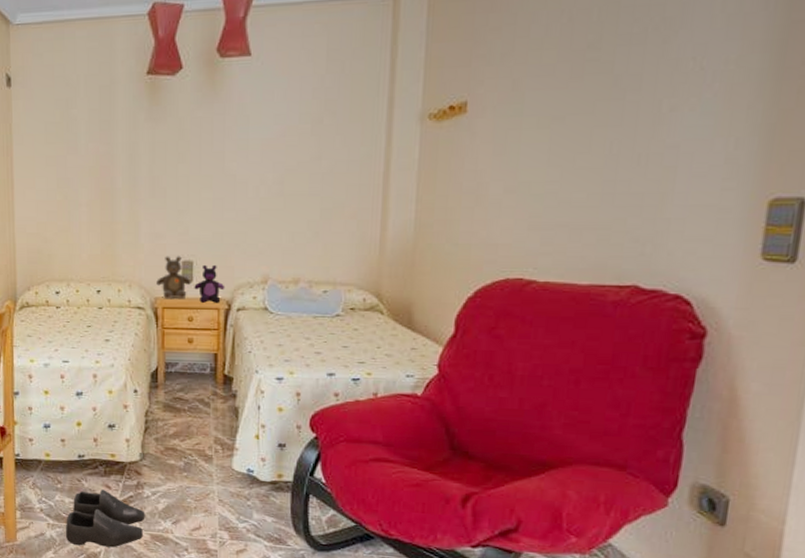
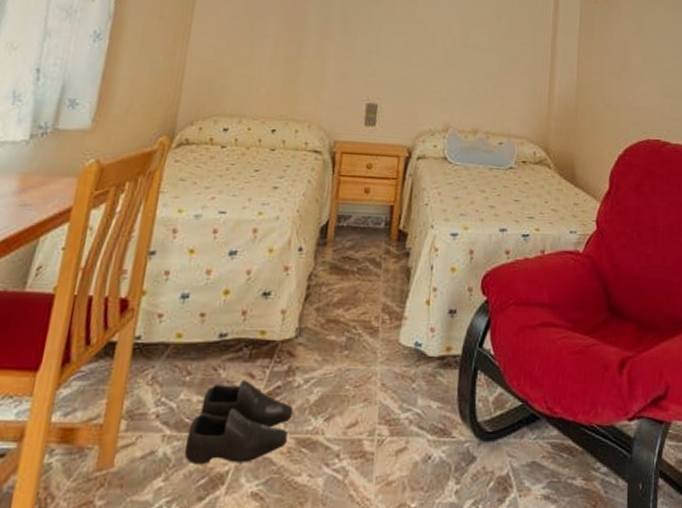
teddy bear: present [156,256,191,299] -> none [337,97,374,144]
stuffed animal: present [194,264,225,303] -> none [376,108,408,150]

